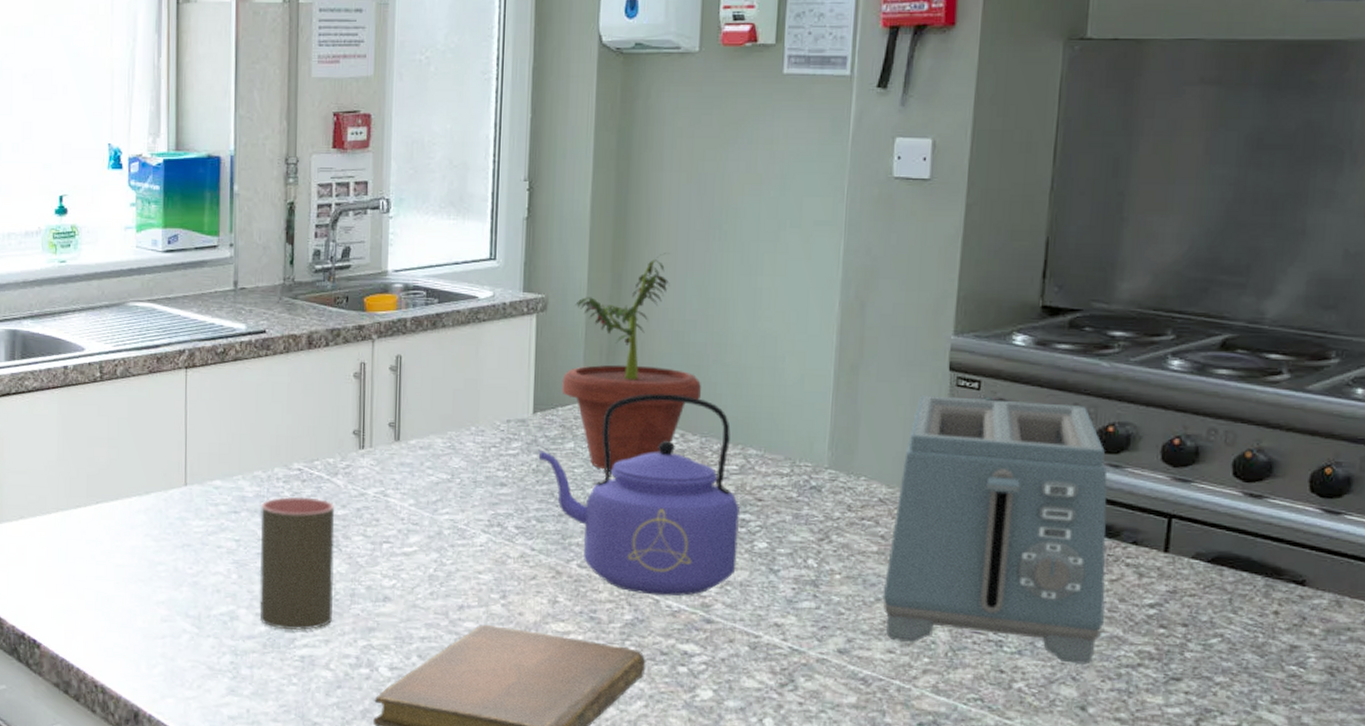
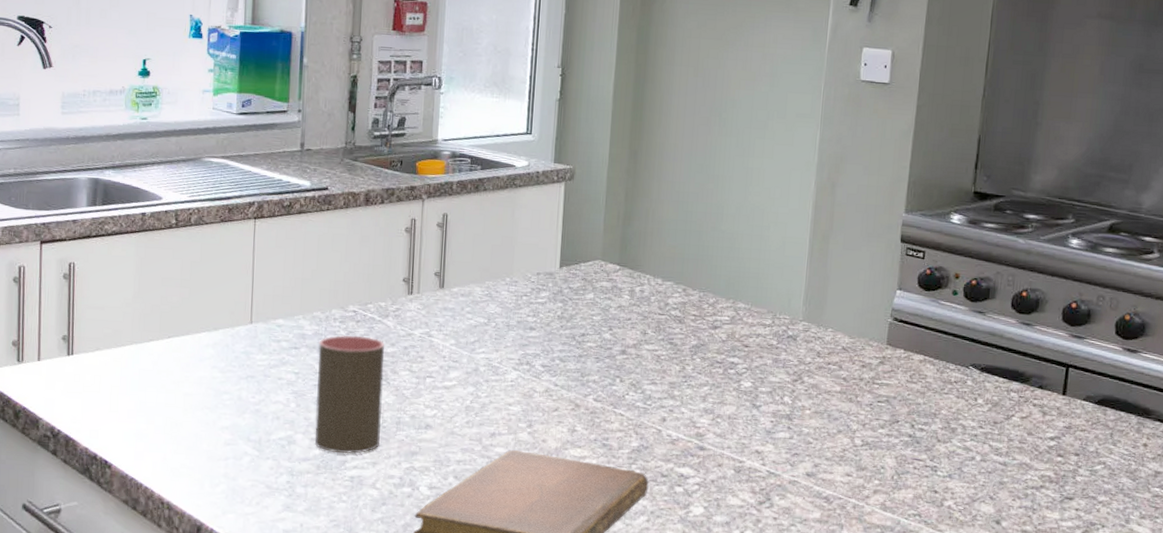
kettle: present [538,393,740,596] -> none [563,253,730,427]
potted plant: present [562,253,702,470] -> none [584,134,702,318]
toaster: present [882,394,1108,664] -> none [843,261,1021,486]

